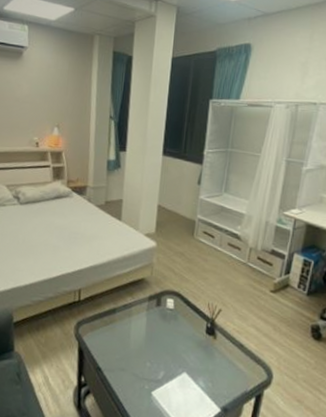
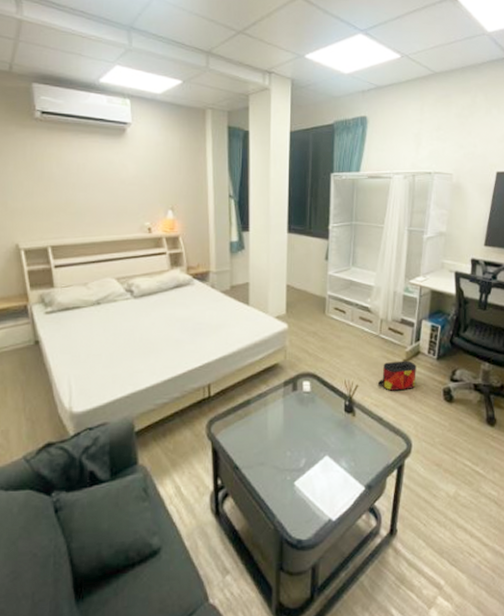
bag: none [241,291,284,322] -> present [377,360,416,391]

